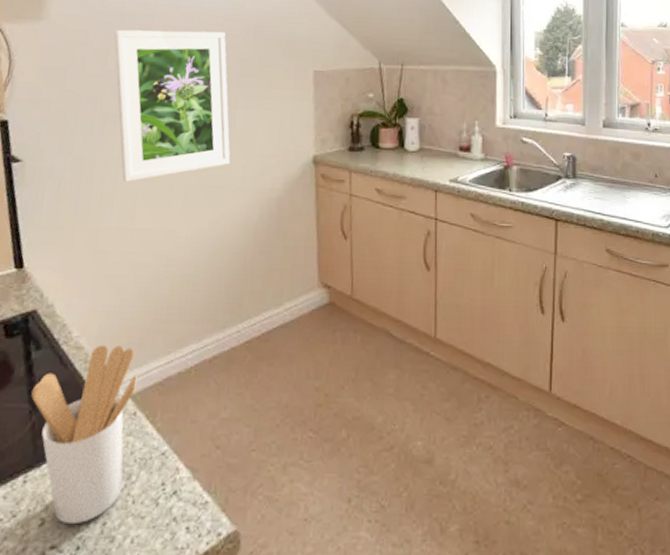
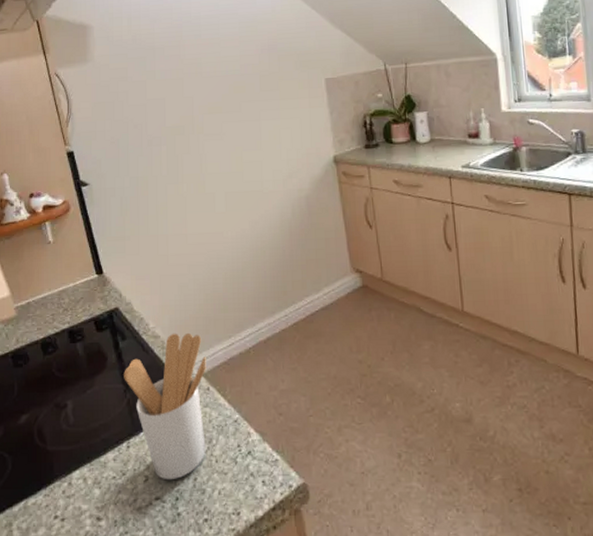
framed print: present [114,29,231,182] -> none [148,53,261,194]

